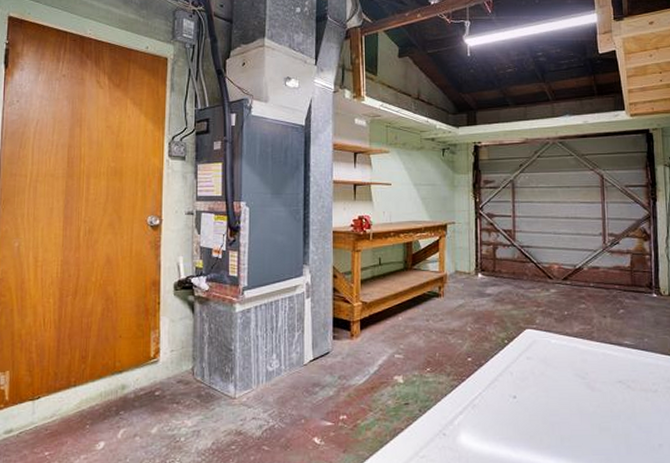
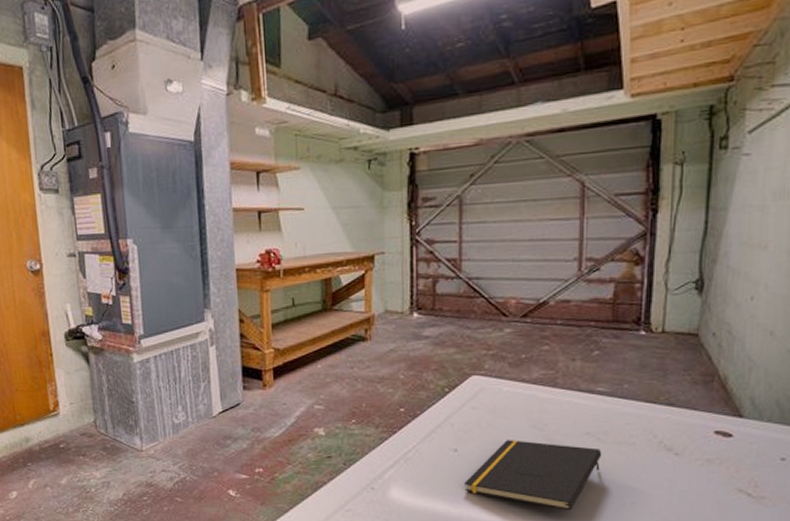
notepad: none [523,387,633,454] -> present [464,440,602,511]

